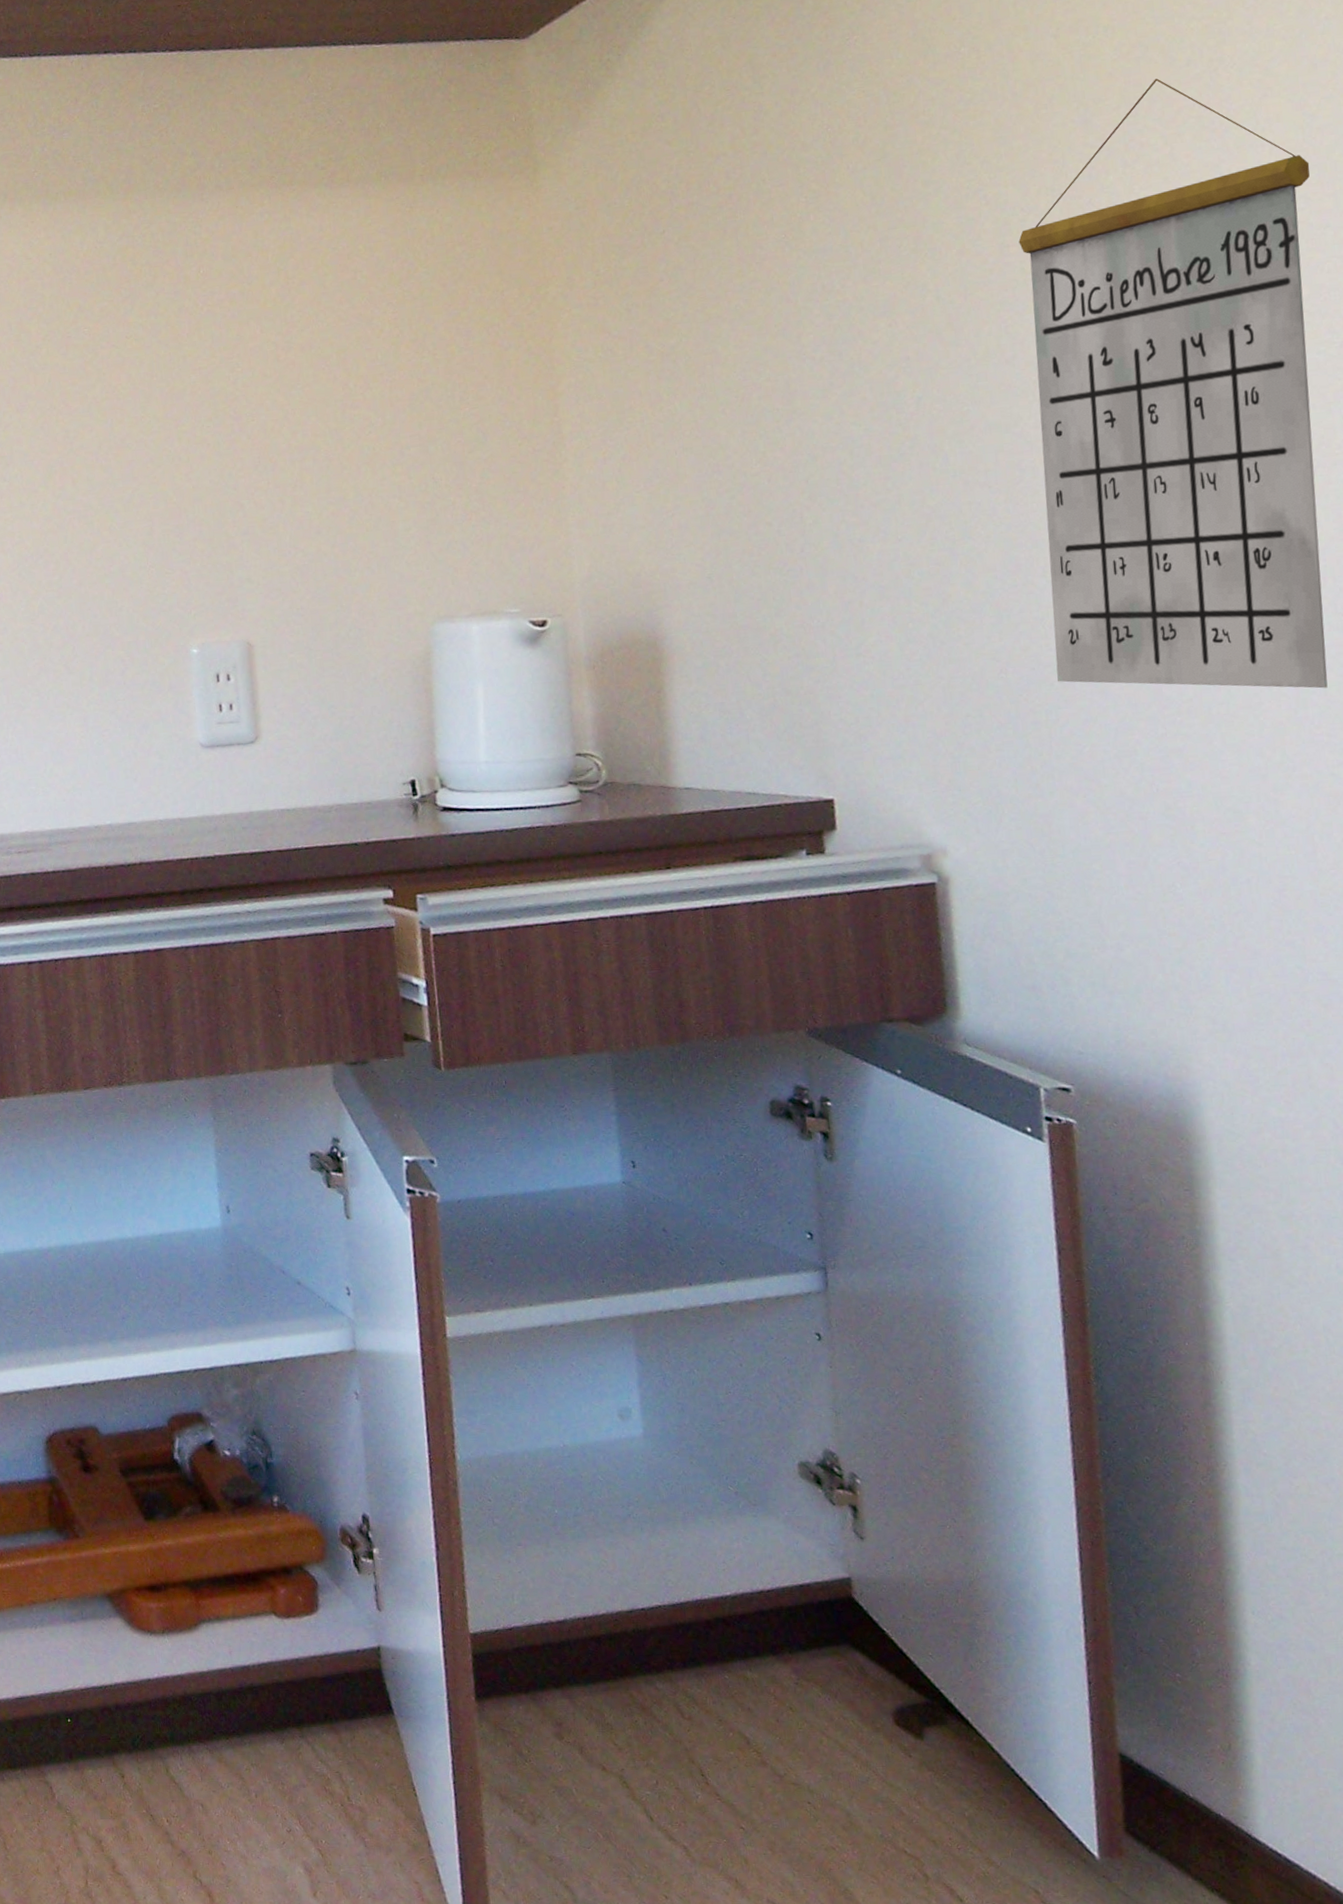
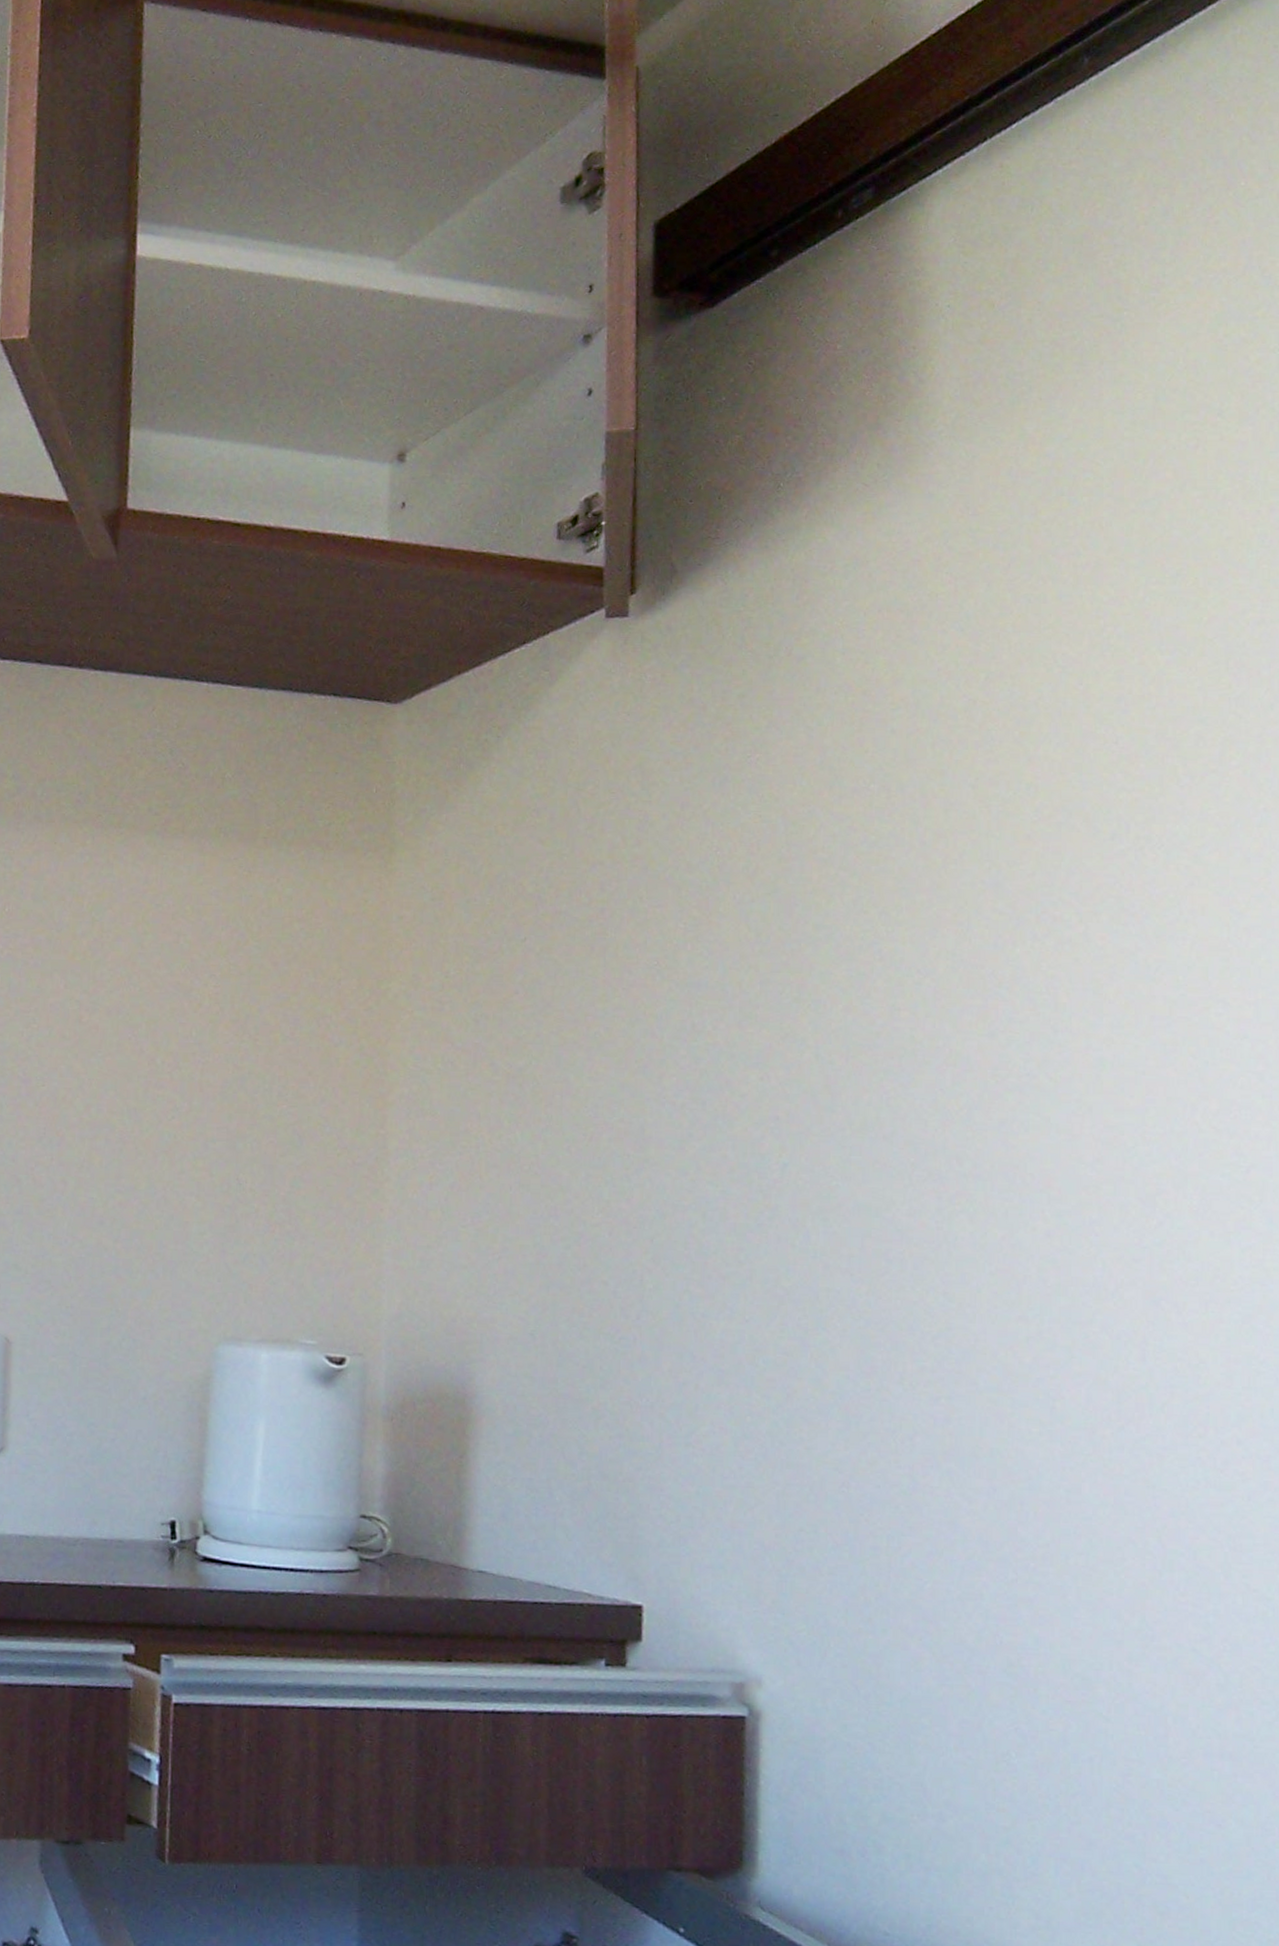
calendar: present [1018,78,1328,689] -> none [904,849,1232,1552]

